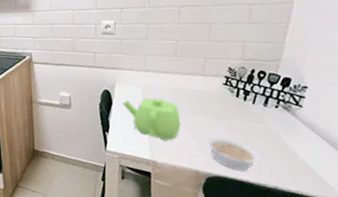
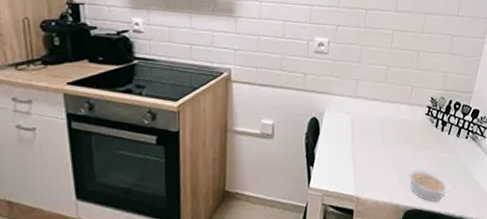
teapot: present [122,97,181,141] -> none [330,126,385,174]

